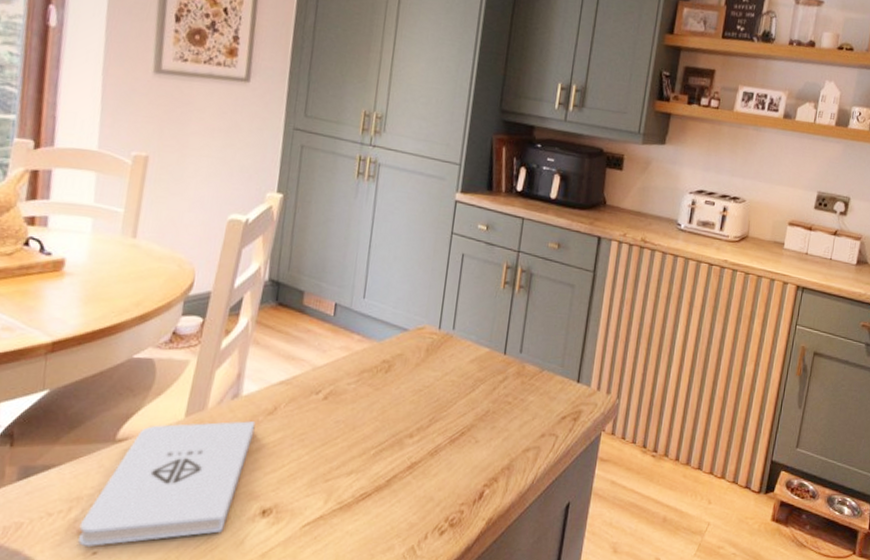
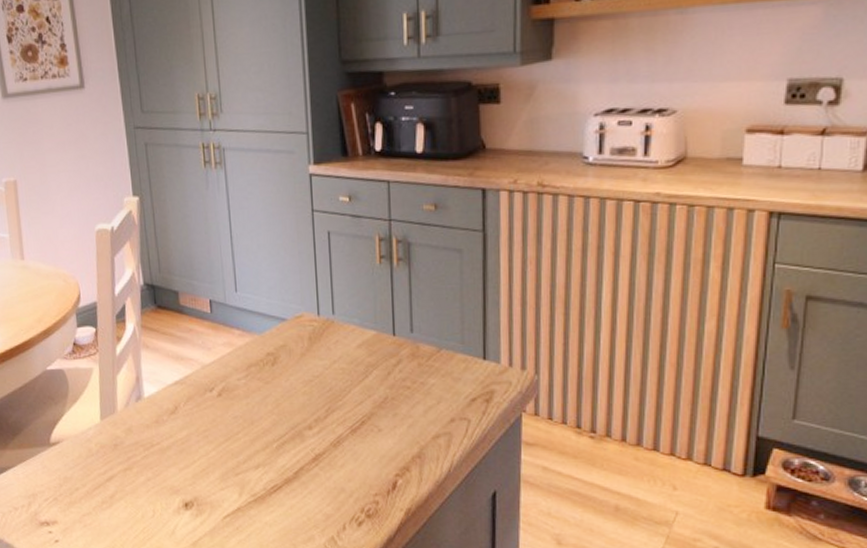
notepad: present [78,421,256,548] -> none [40,421,162,536]

